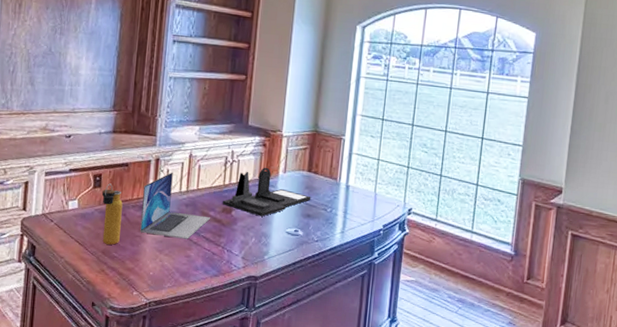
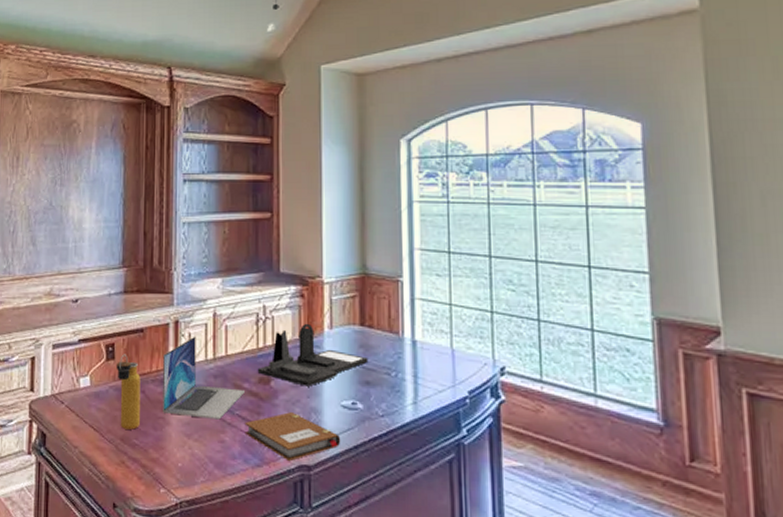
notebook: none [207,235,283,272] -> present [245,412,341,461]

